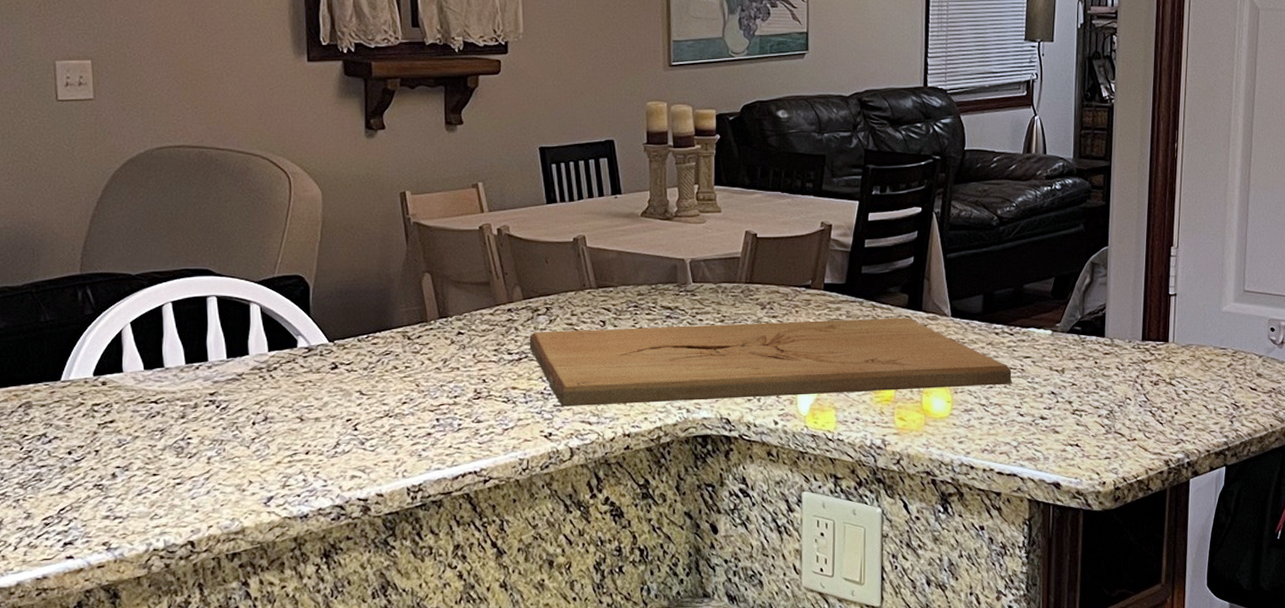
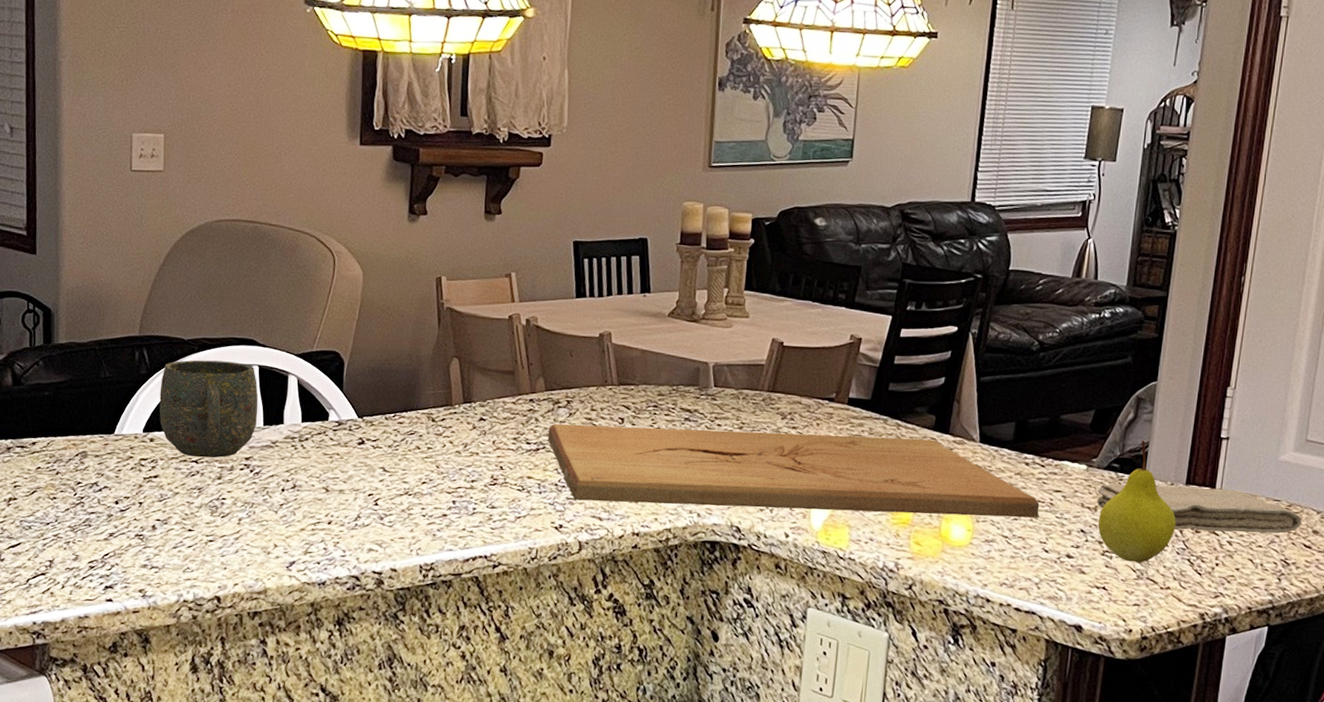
mug: none [108,294,220,398] -> present [159,360,258,458]
washcloth: none [1064,342,1246,384] -> present [1097,483,1301,534]
fruit: none [1066,302,1137,418] -> present [1097,440,1177,563]

